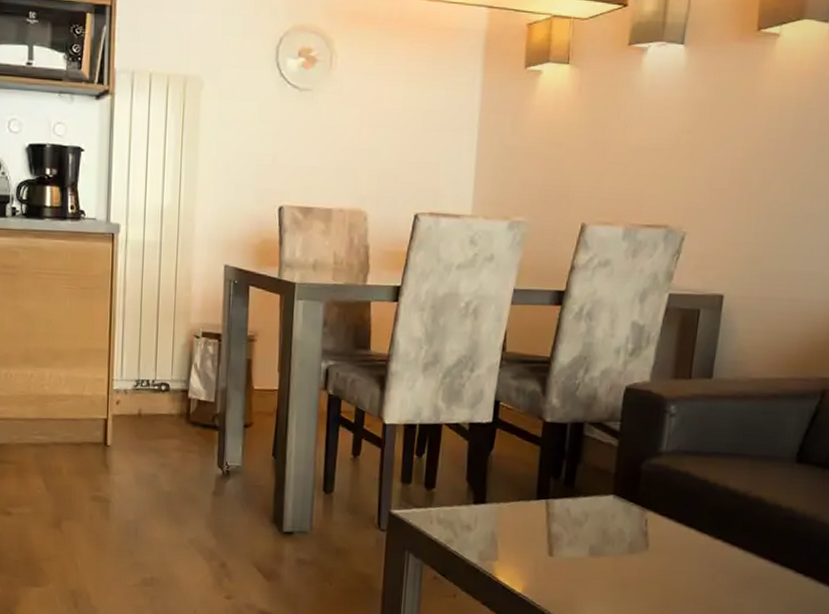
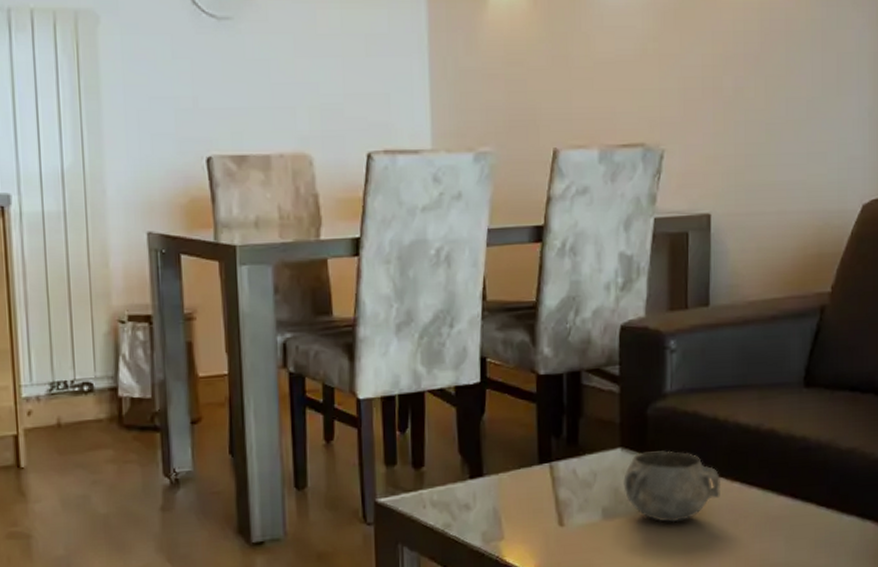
decorative bowl: none [612,502,705,568] -> present [623,450,722,523]

